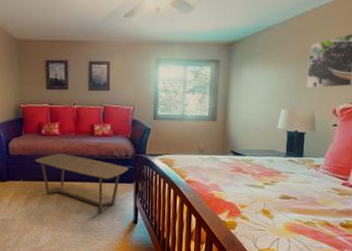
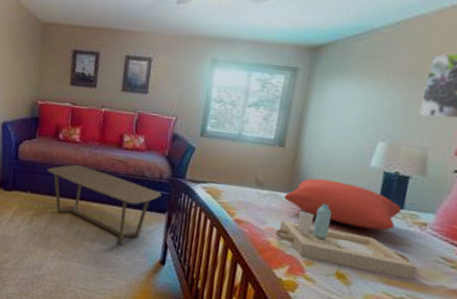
serving tray: none [216,160,316,208] -> present [275,203,416,280]
cushion: none [220,142,302,175] -> present [284,178,401,230]

